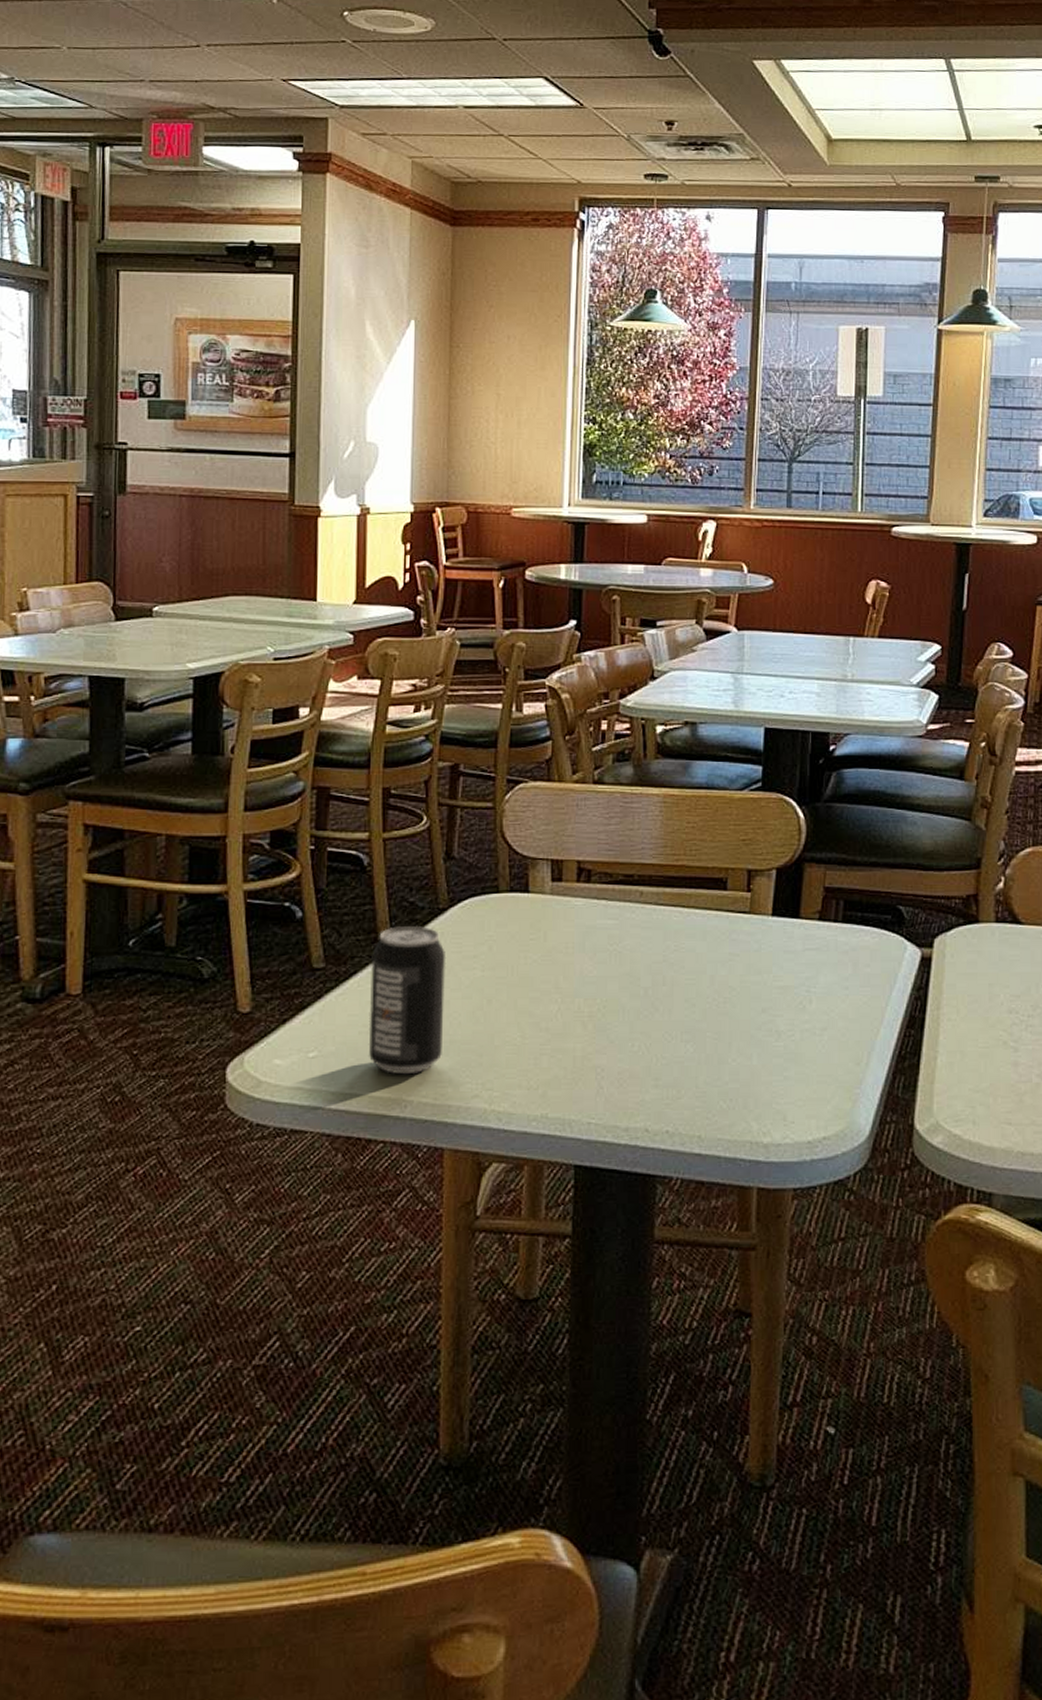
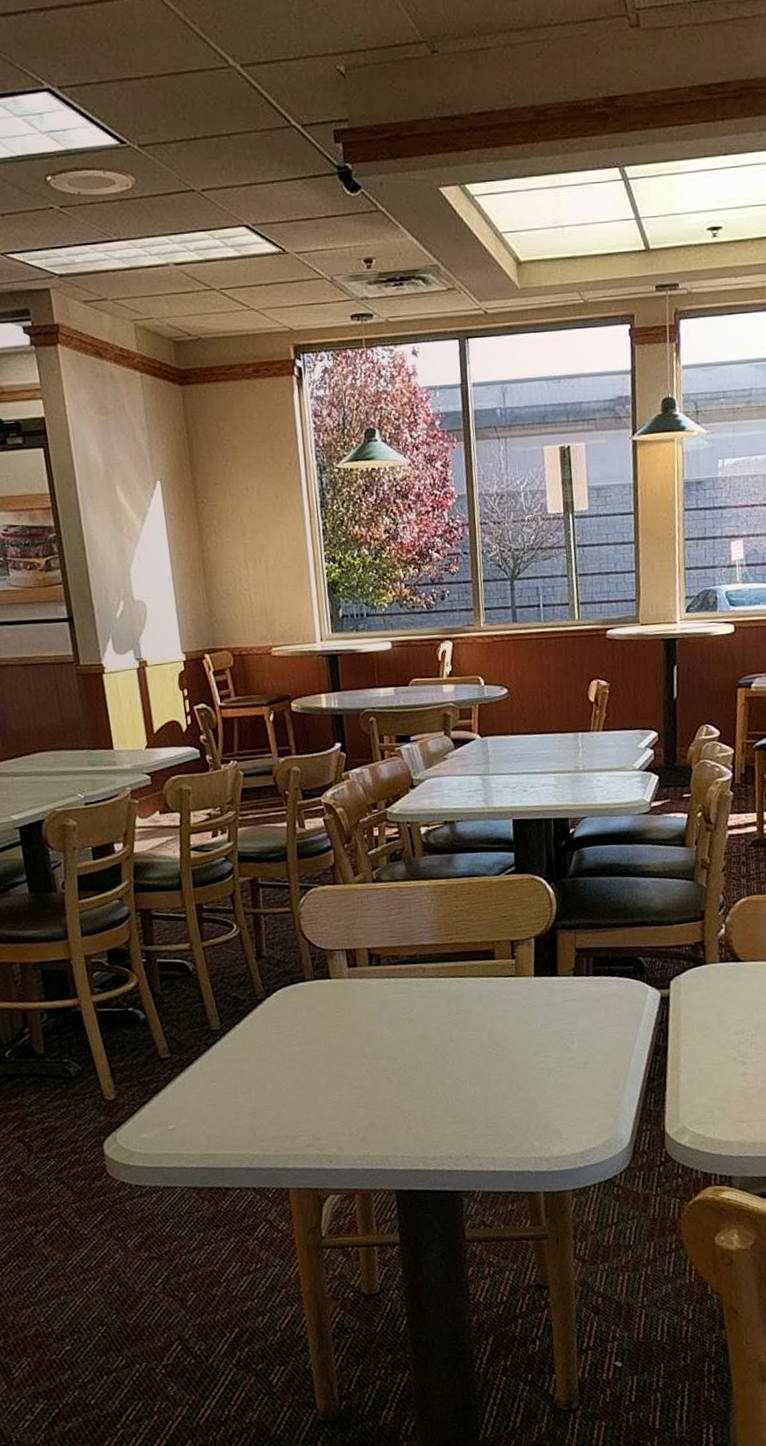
beverage can: present [368,925,447,1075] -> none [207,1015,277,1135]

